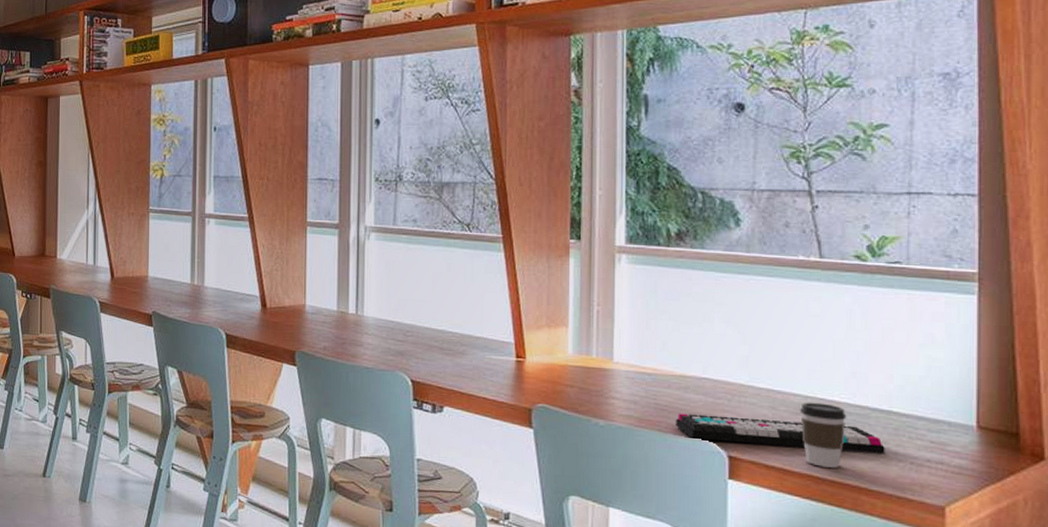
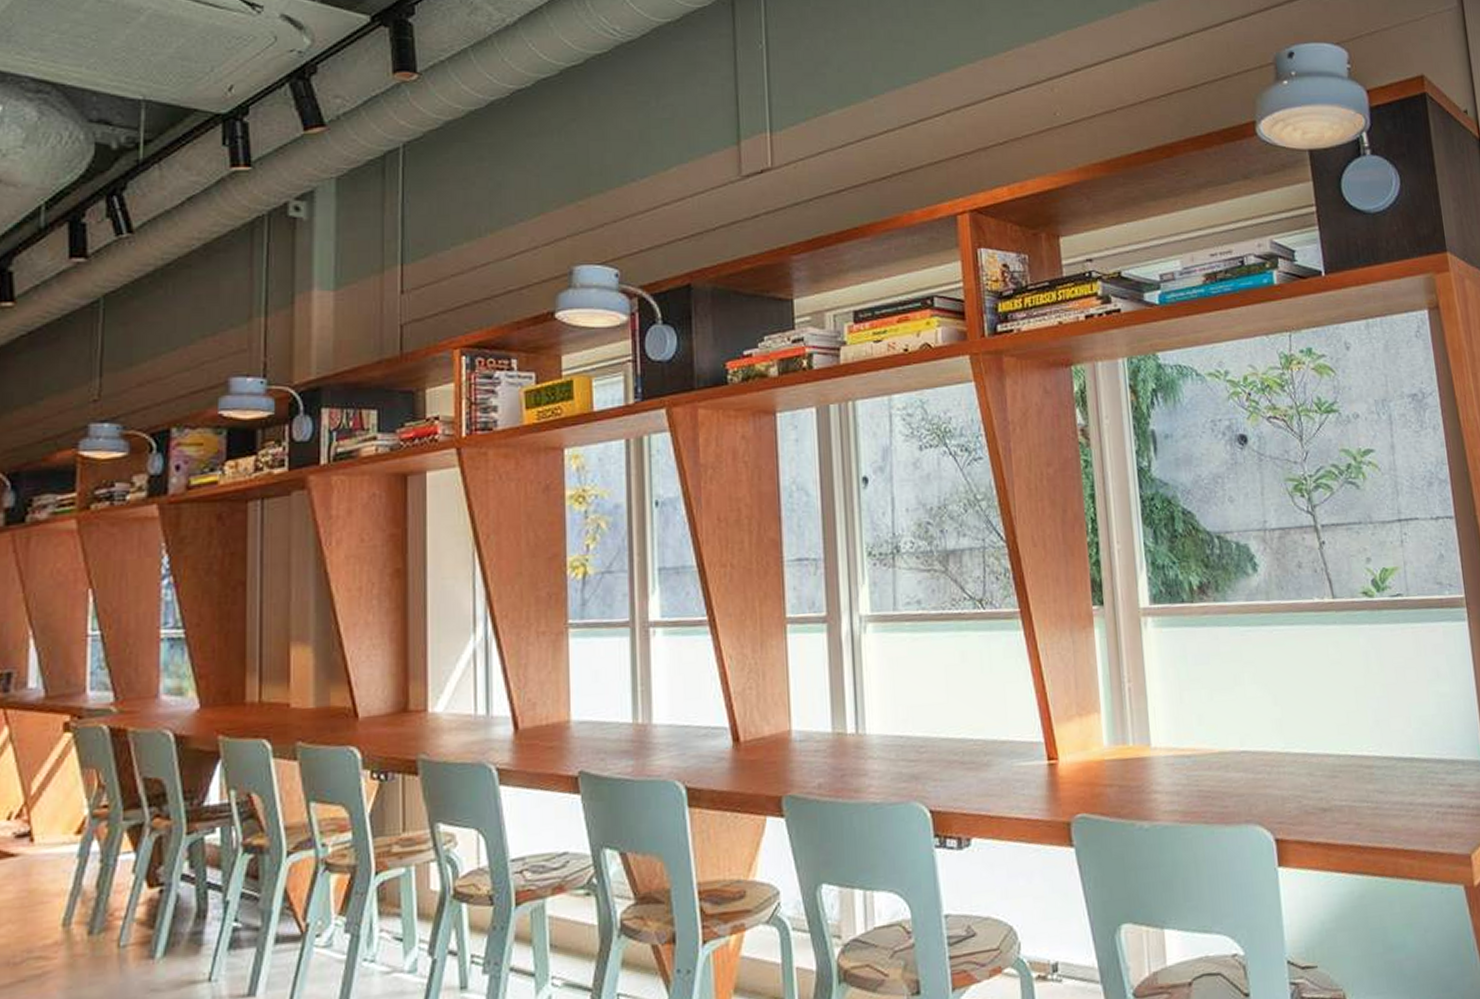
keyboard: present [676,413,885,454] -> none [1220,780,1414,825]
coffee cup: present [800,402,847,468] -> none [1335,760,1378,834]

